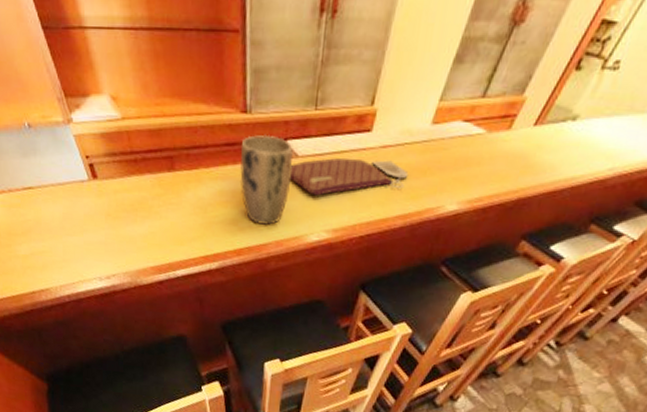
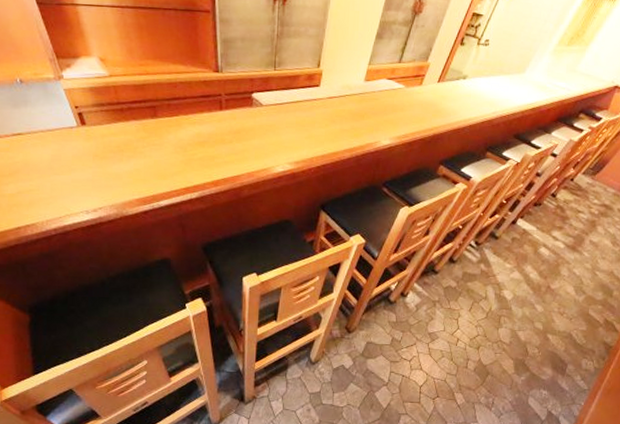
plant pot: present [240,134,294,226] -> none [214,88,259,161]
placemat: present [289,158,409,196] -> none [256,106,351,136]

